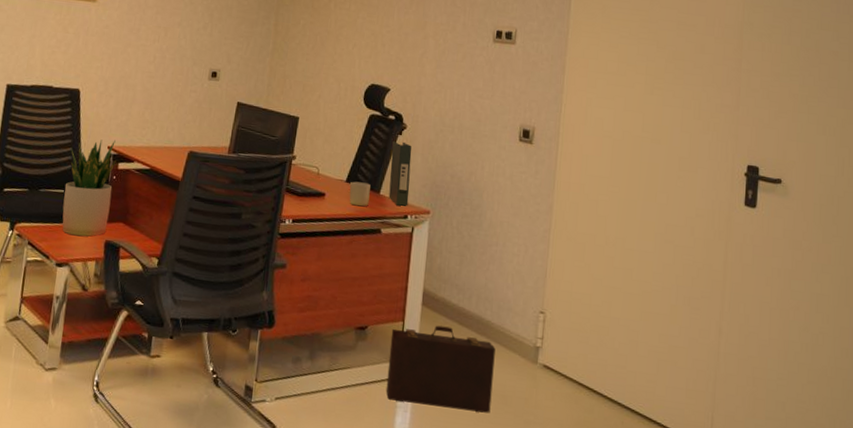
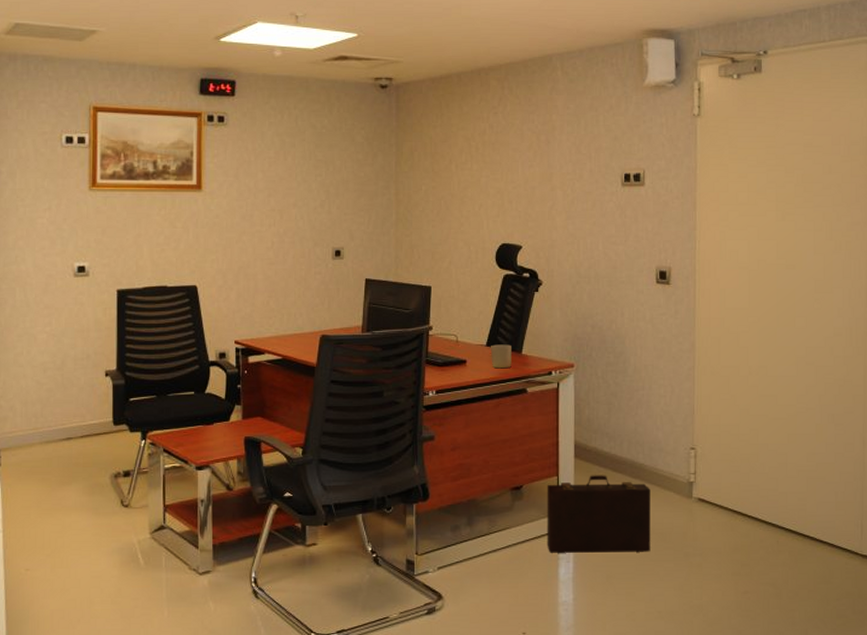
planter: present [62,139,116,237] -> none [194,334,245,437]
binder: present [388,141,412,207] -> none [530,298,551,363]

